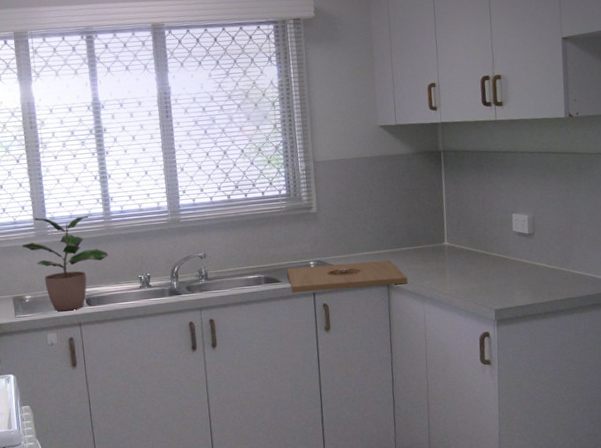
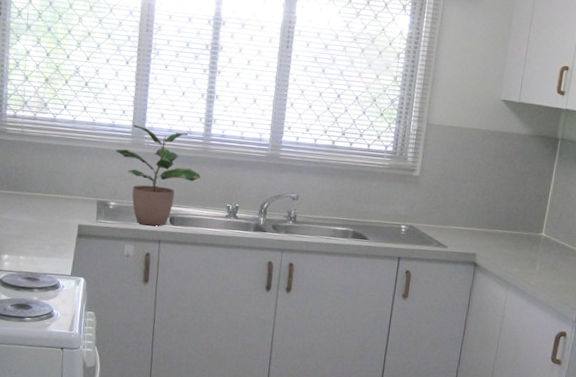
platter: present [286,260,408,293] -> none [376,227,497,267]

